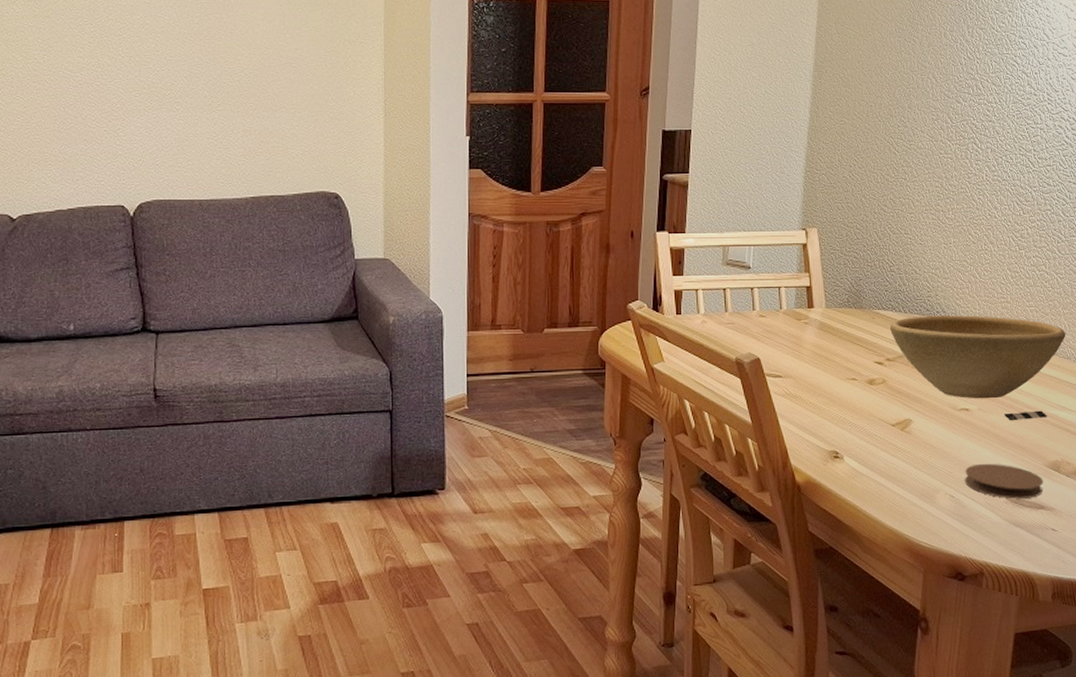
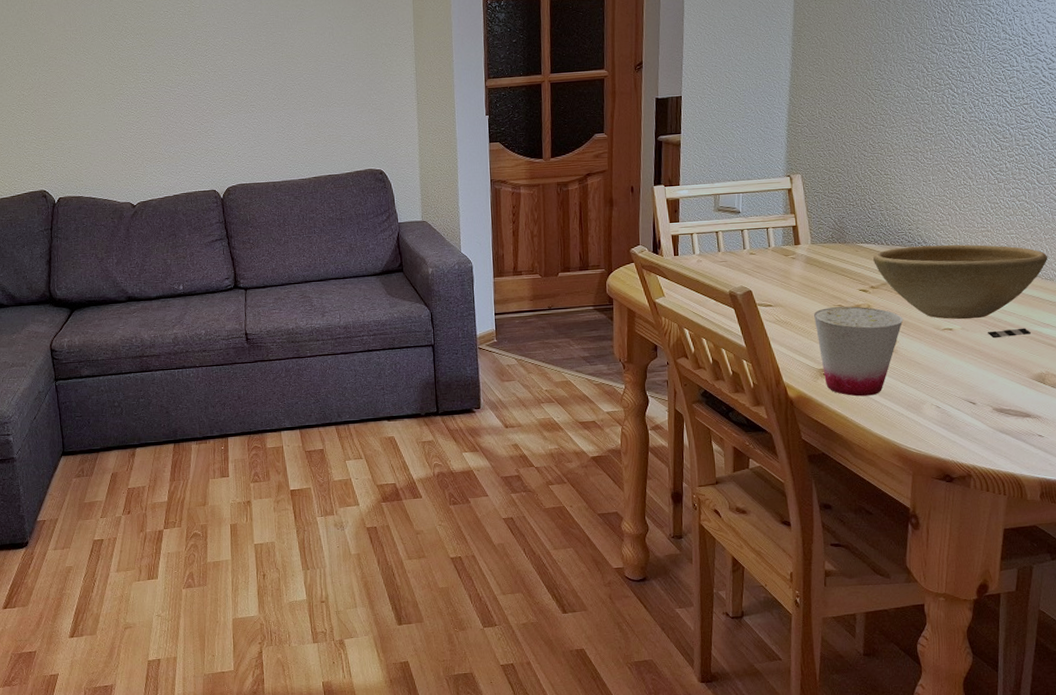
cup: none [825,380,919,483] -> present [813,306,904,397]
coaster: present [964,463,1043,499] -> none [949,377,1029,409]

